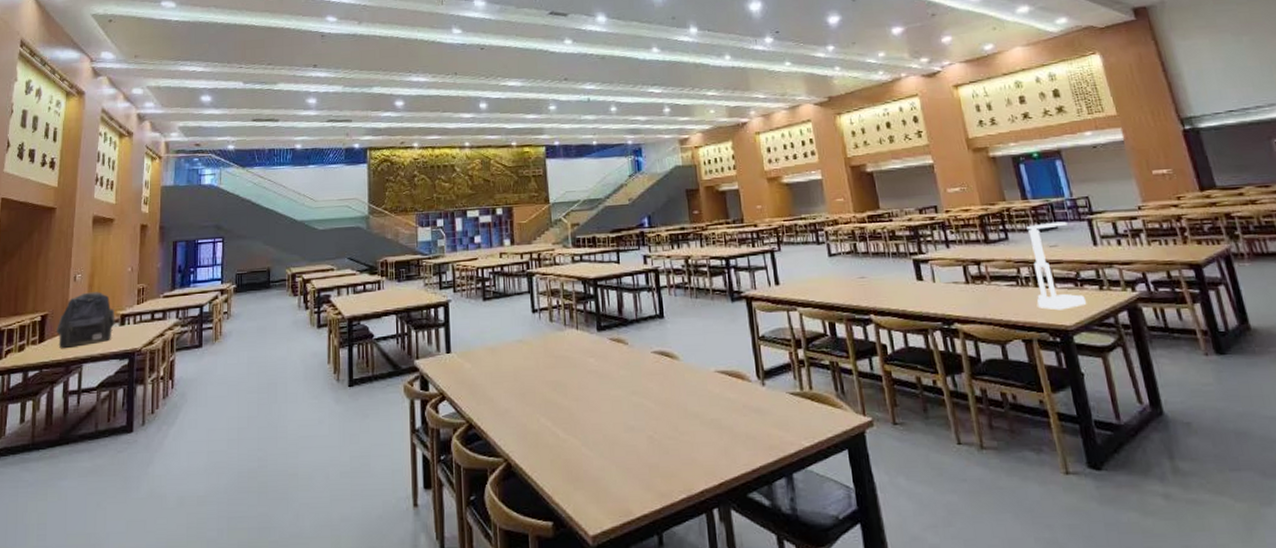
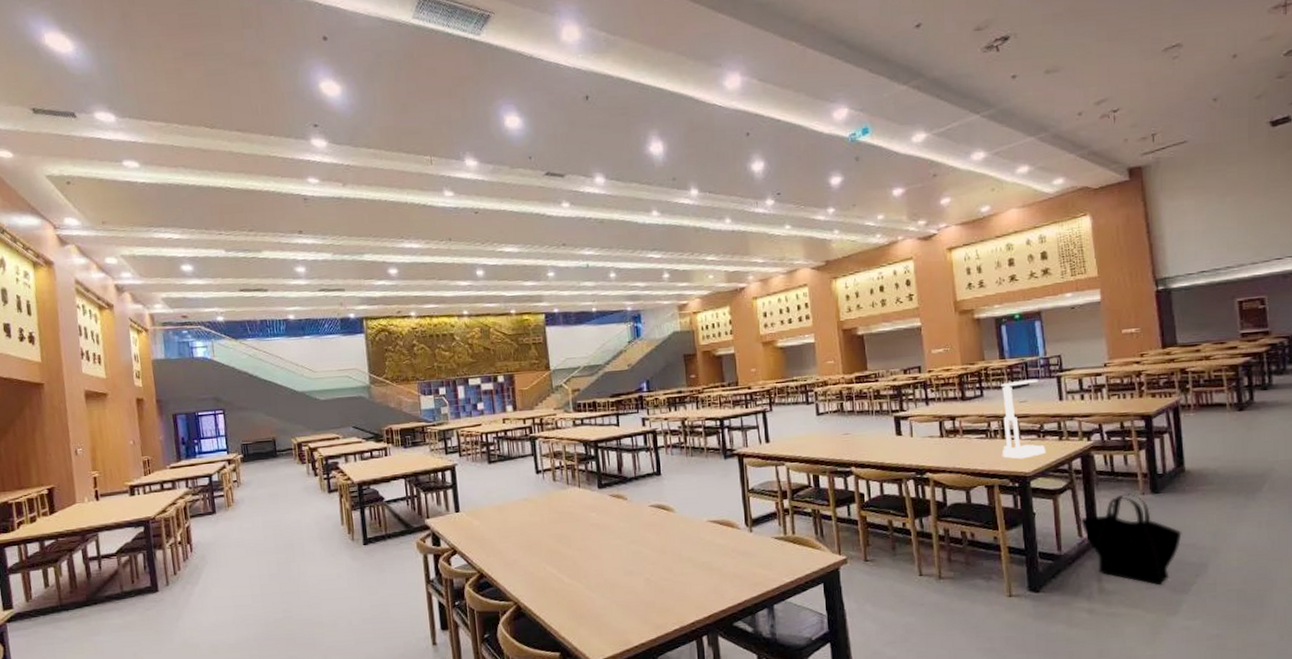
backpack: present [56,292,115,348] -> none [65,464,125,518]
tote bag: none [1136,353,1262,467] -> present [1080,493,1182,586]

